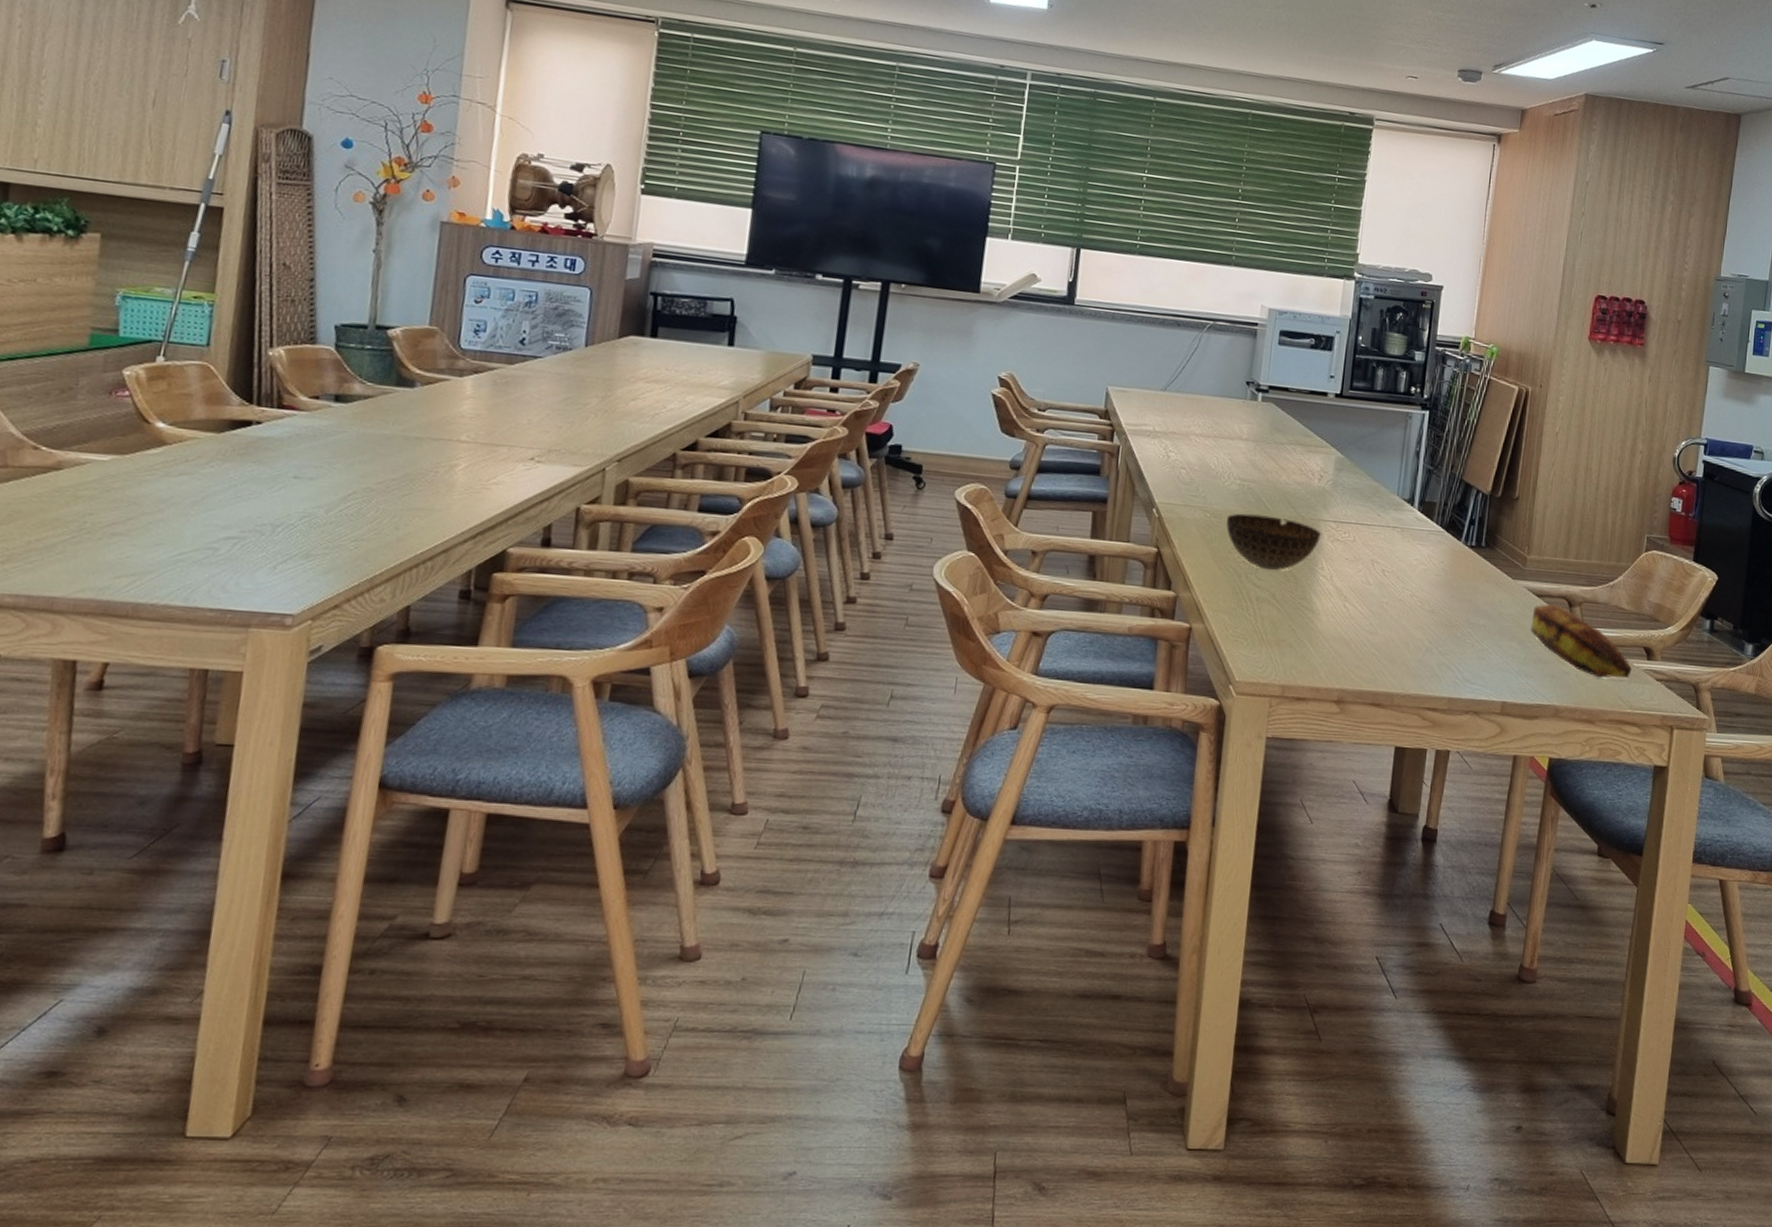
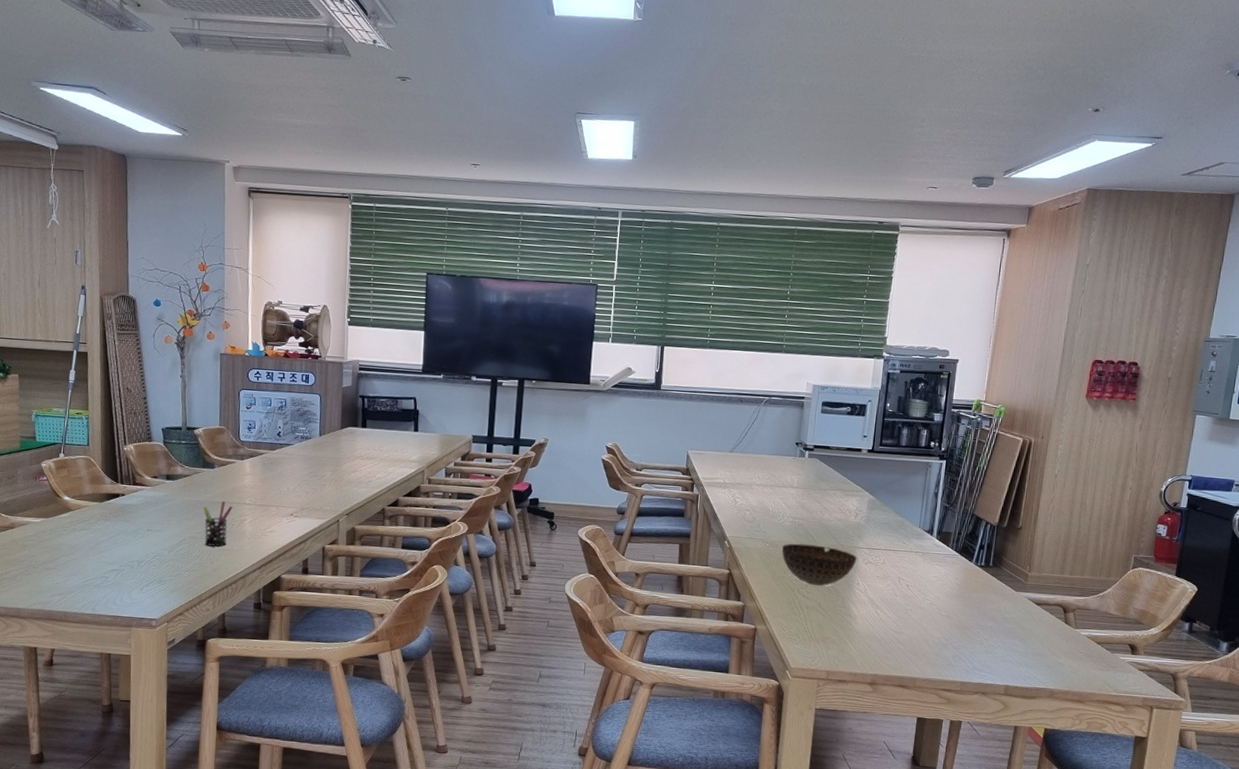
pen holder: none [387,435,439,505] -> present [204,500,233,547]
banana: present [1530,603,1632,678] -> none [1030,610,1118,668]

